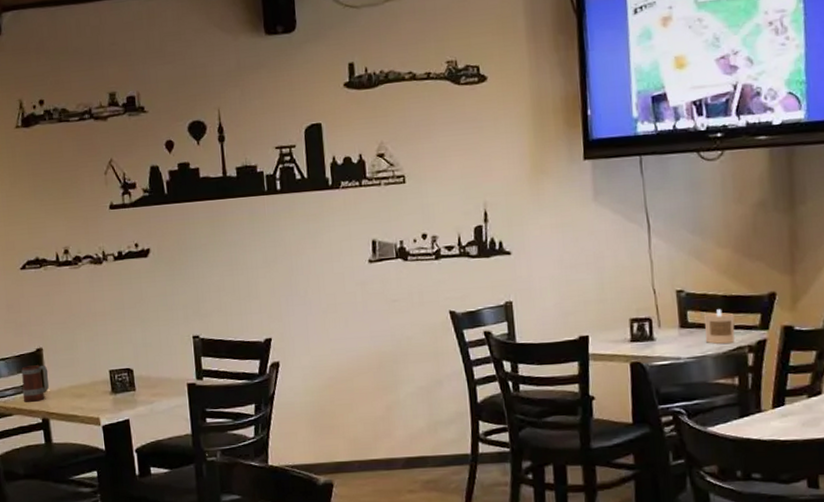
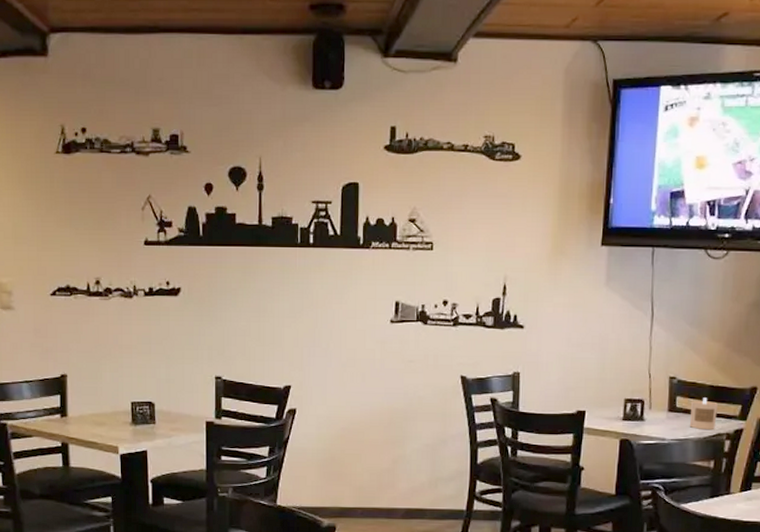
beer mug: present [21,365,49,403] -> none [44,390,71,427]

